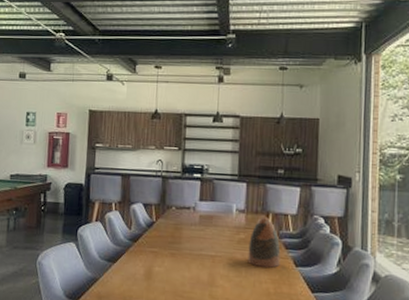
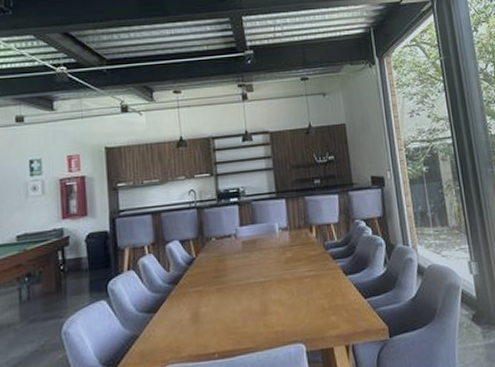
decorative vase: present [248,217,281,268] -> none [296,230,330,284]

